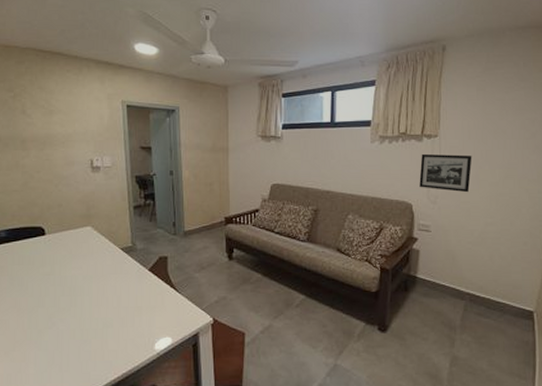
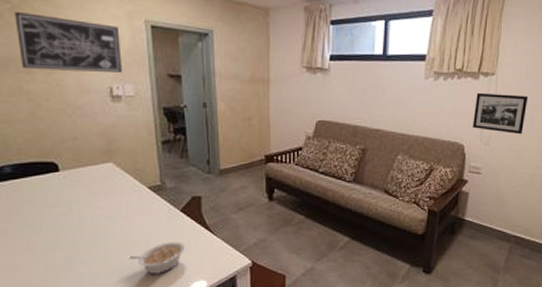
wall art: none [16,98,102,146] -> present [14,11,122,72]
legume: none [101,299,152,331] -> present [128,242,185,274]

